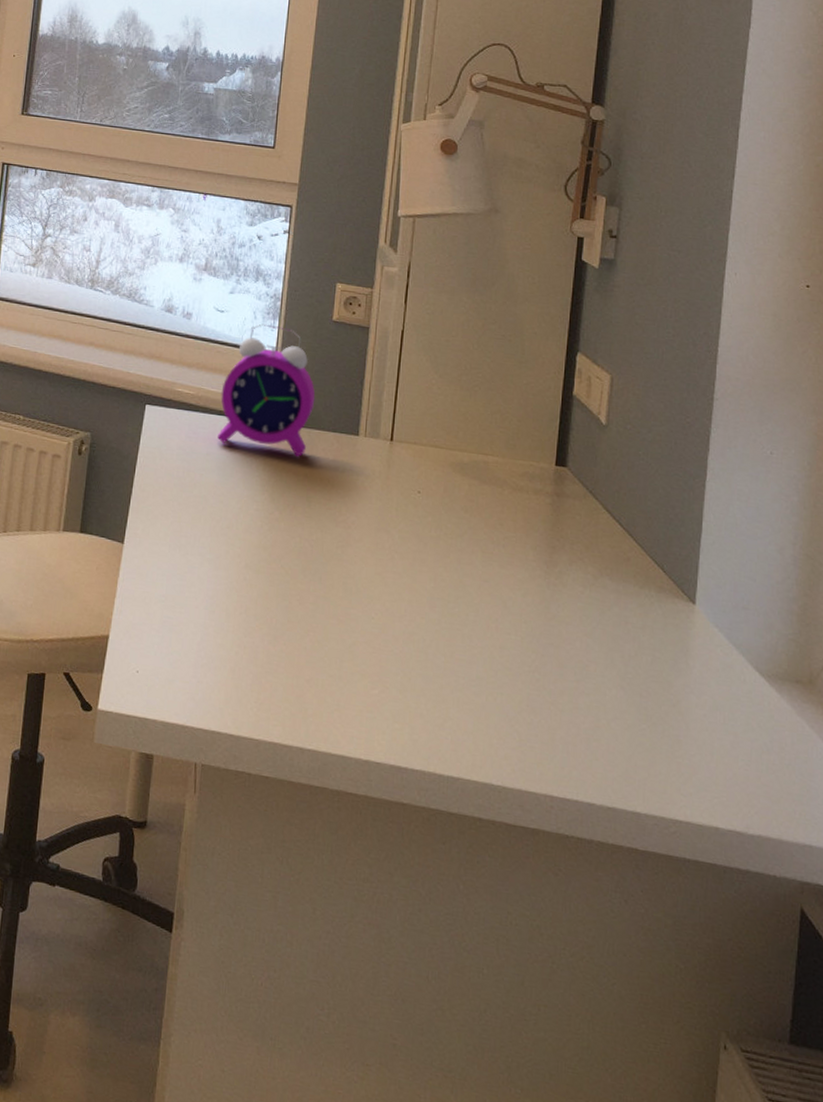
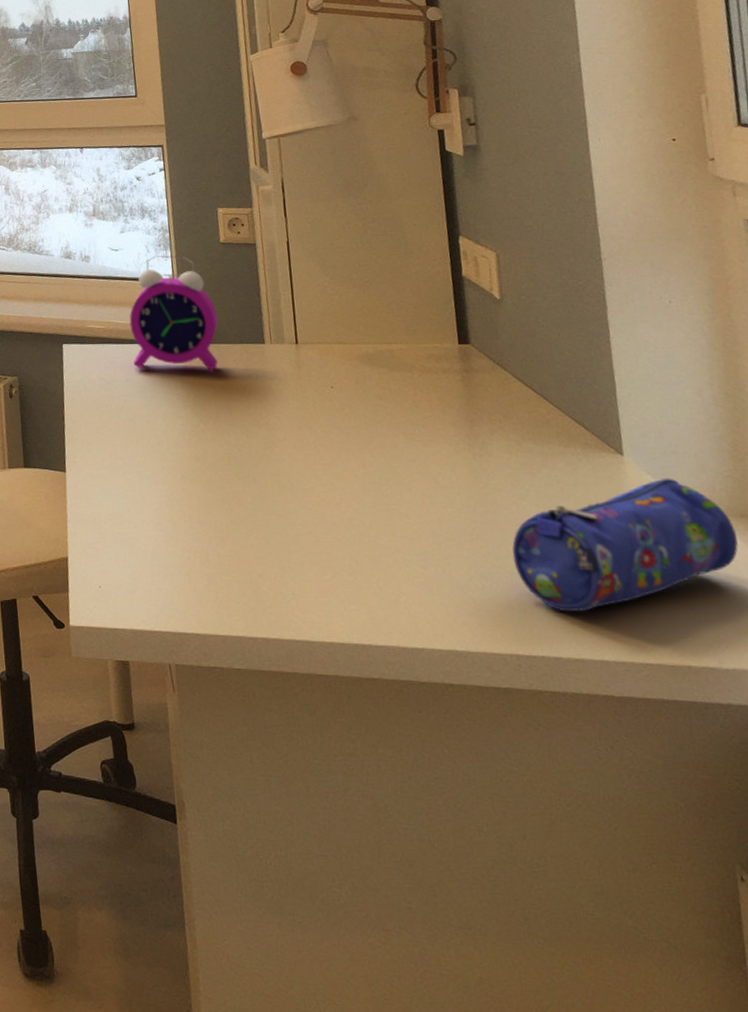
pencil case: none [566,633,788,761] -> present [512,478,739,613]

